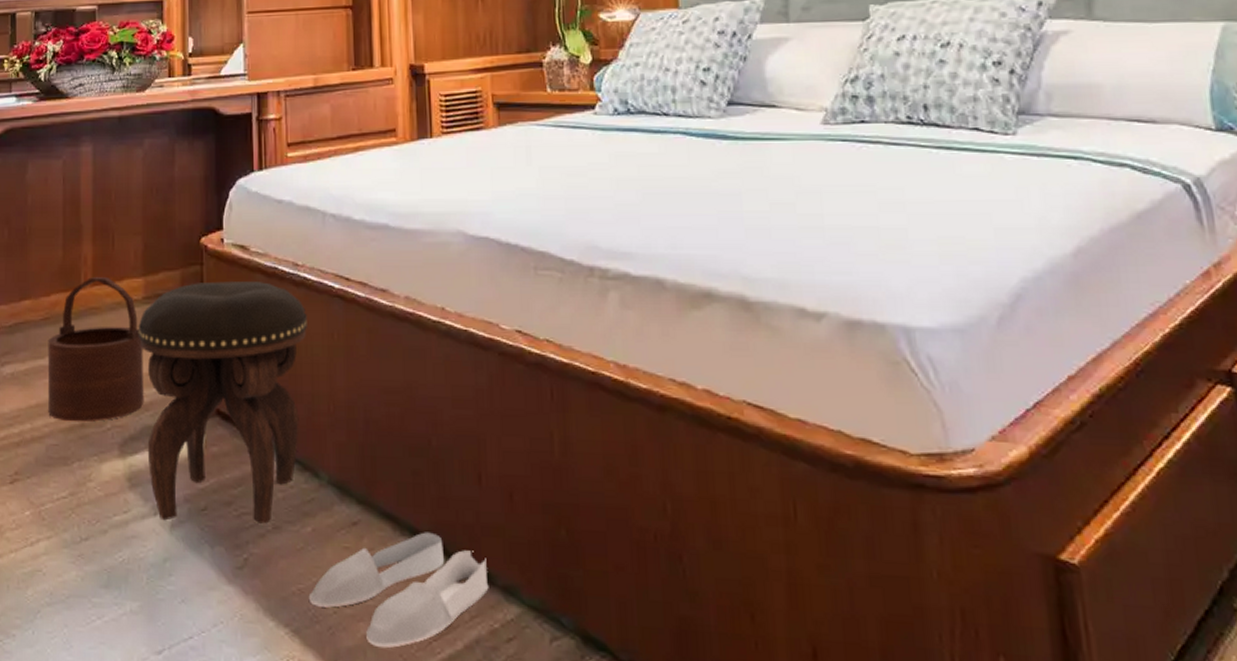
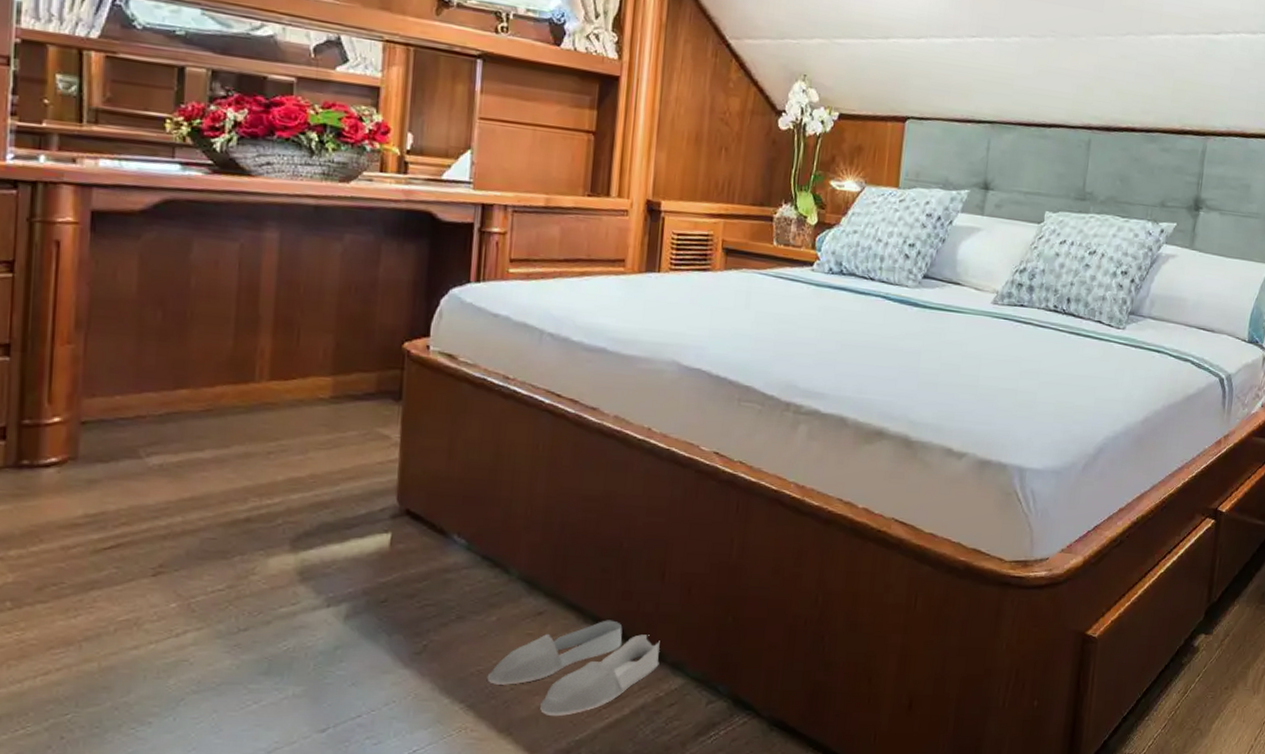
wooden bucket: present [47,276,144,422] -> none [205,371,327,517]
footstool: present [138,281,307,524] -> none [322,386,513,614]

